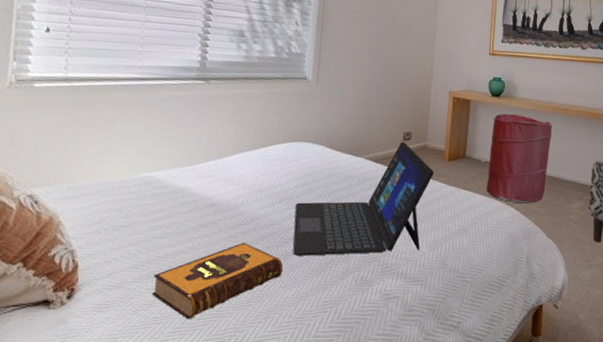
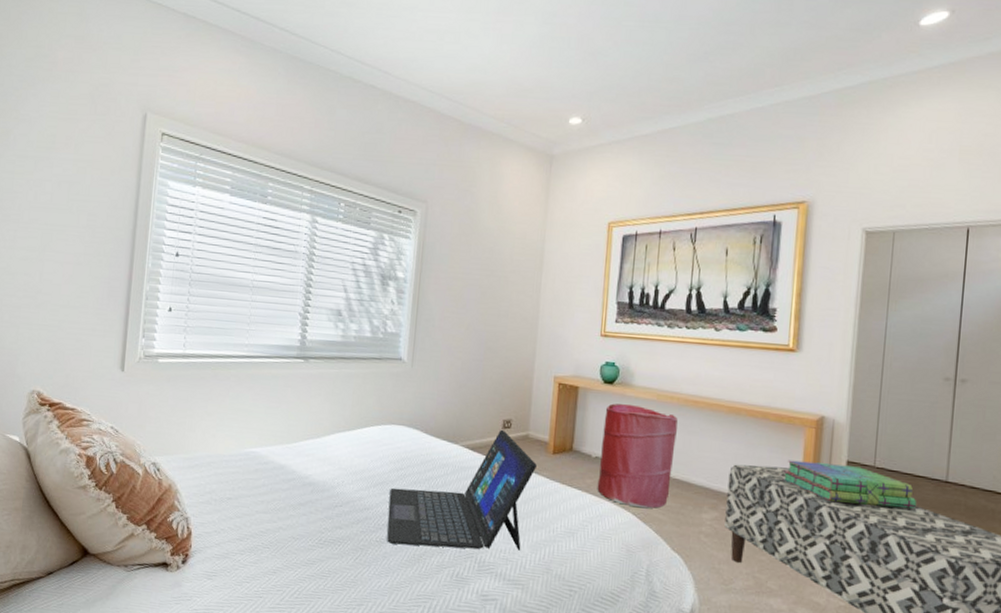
hardback book: present [152,242,284,320] -> none [254,524,378,597]

